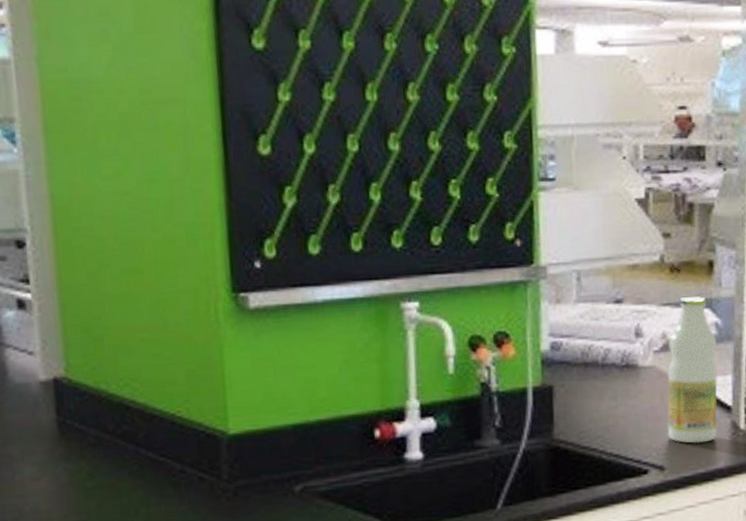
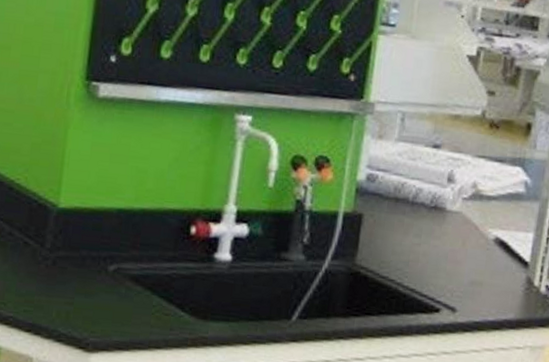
bottle: present [667,296,718,444] -> none [463,152,525,293]

